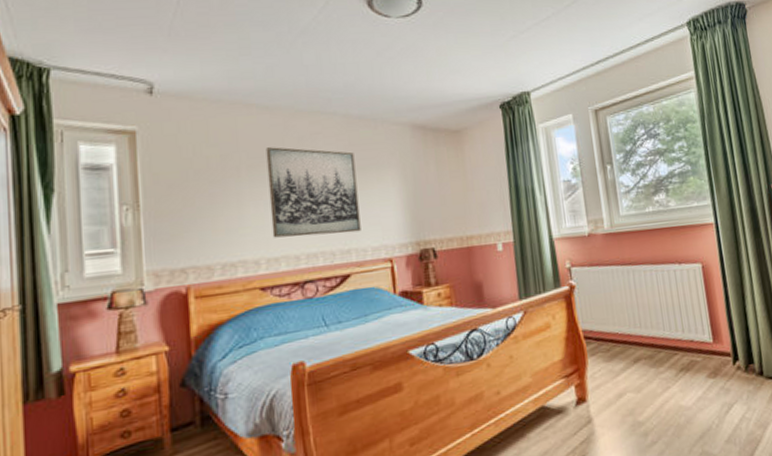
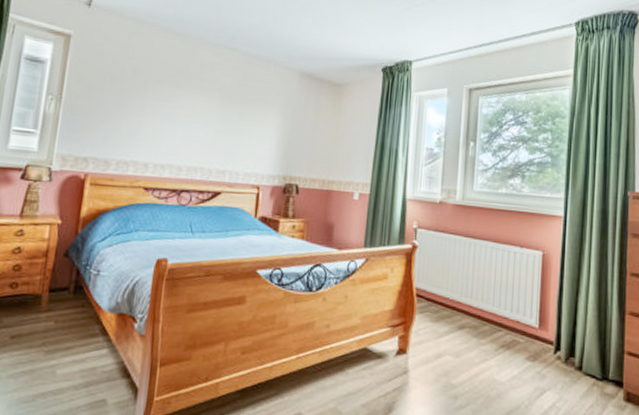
wall art: present [265,147,361,238] -> none [163,69,245,157]

